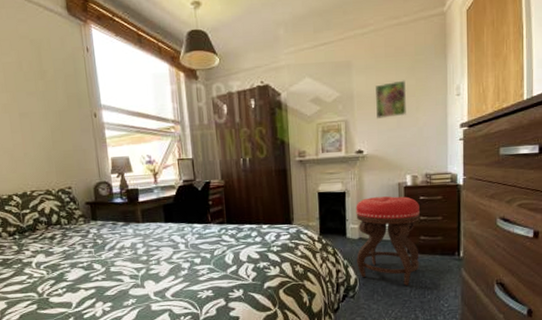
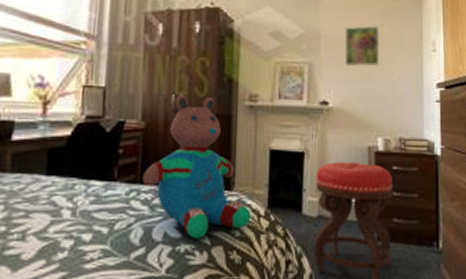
teddy bear: none [227,157,308,259] -> present [142,95,251,239]

